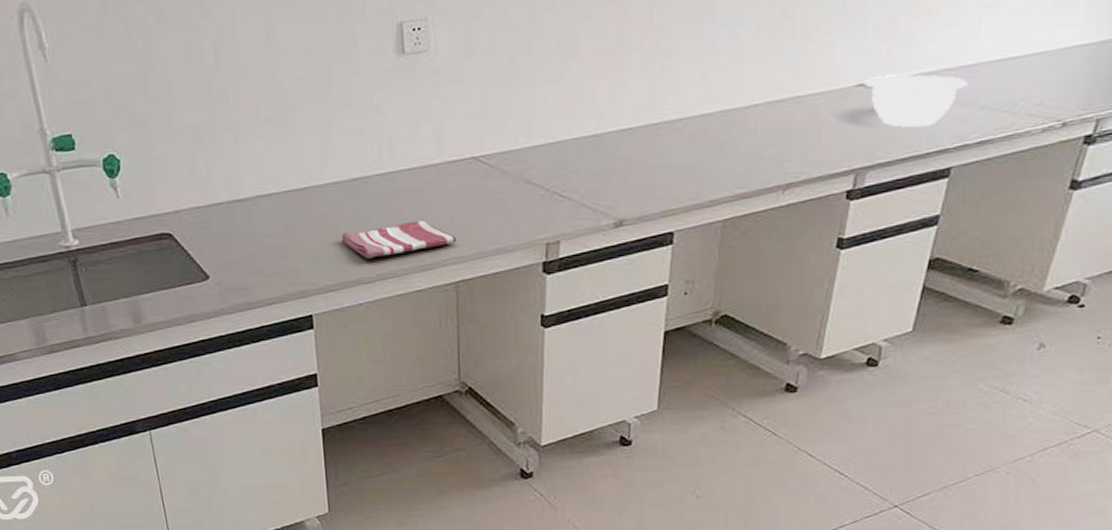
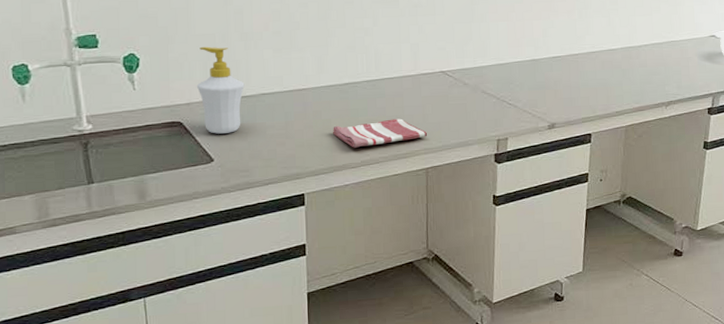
soap bottle: none [183,141,237,246] -> present [196,46,245,134]

